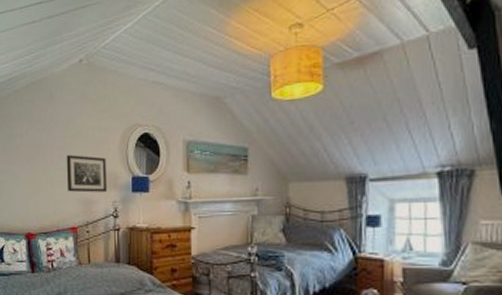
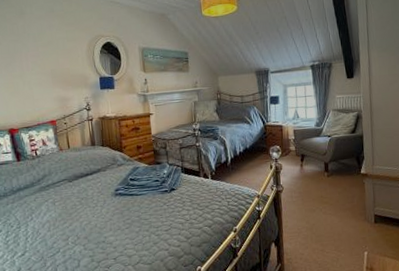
wall art: present [66,154,107,193] -> none [40,60,79,92]

